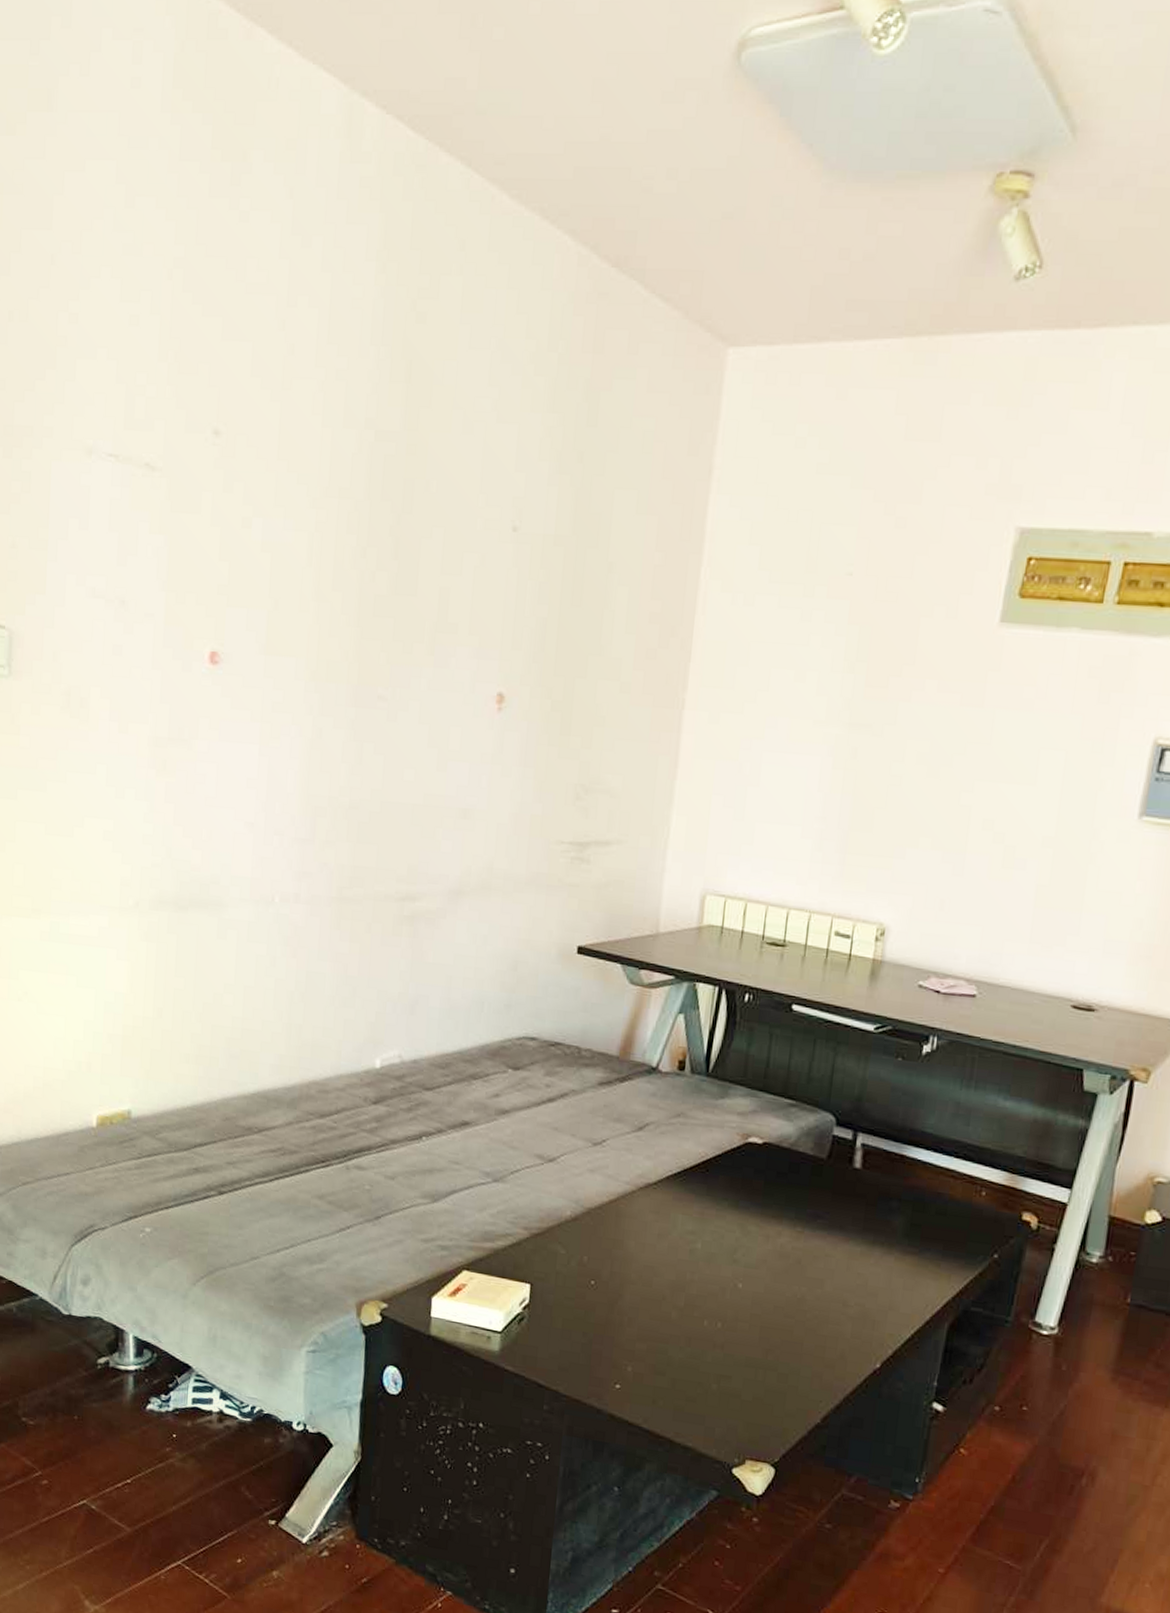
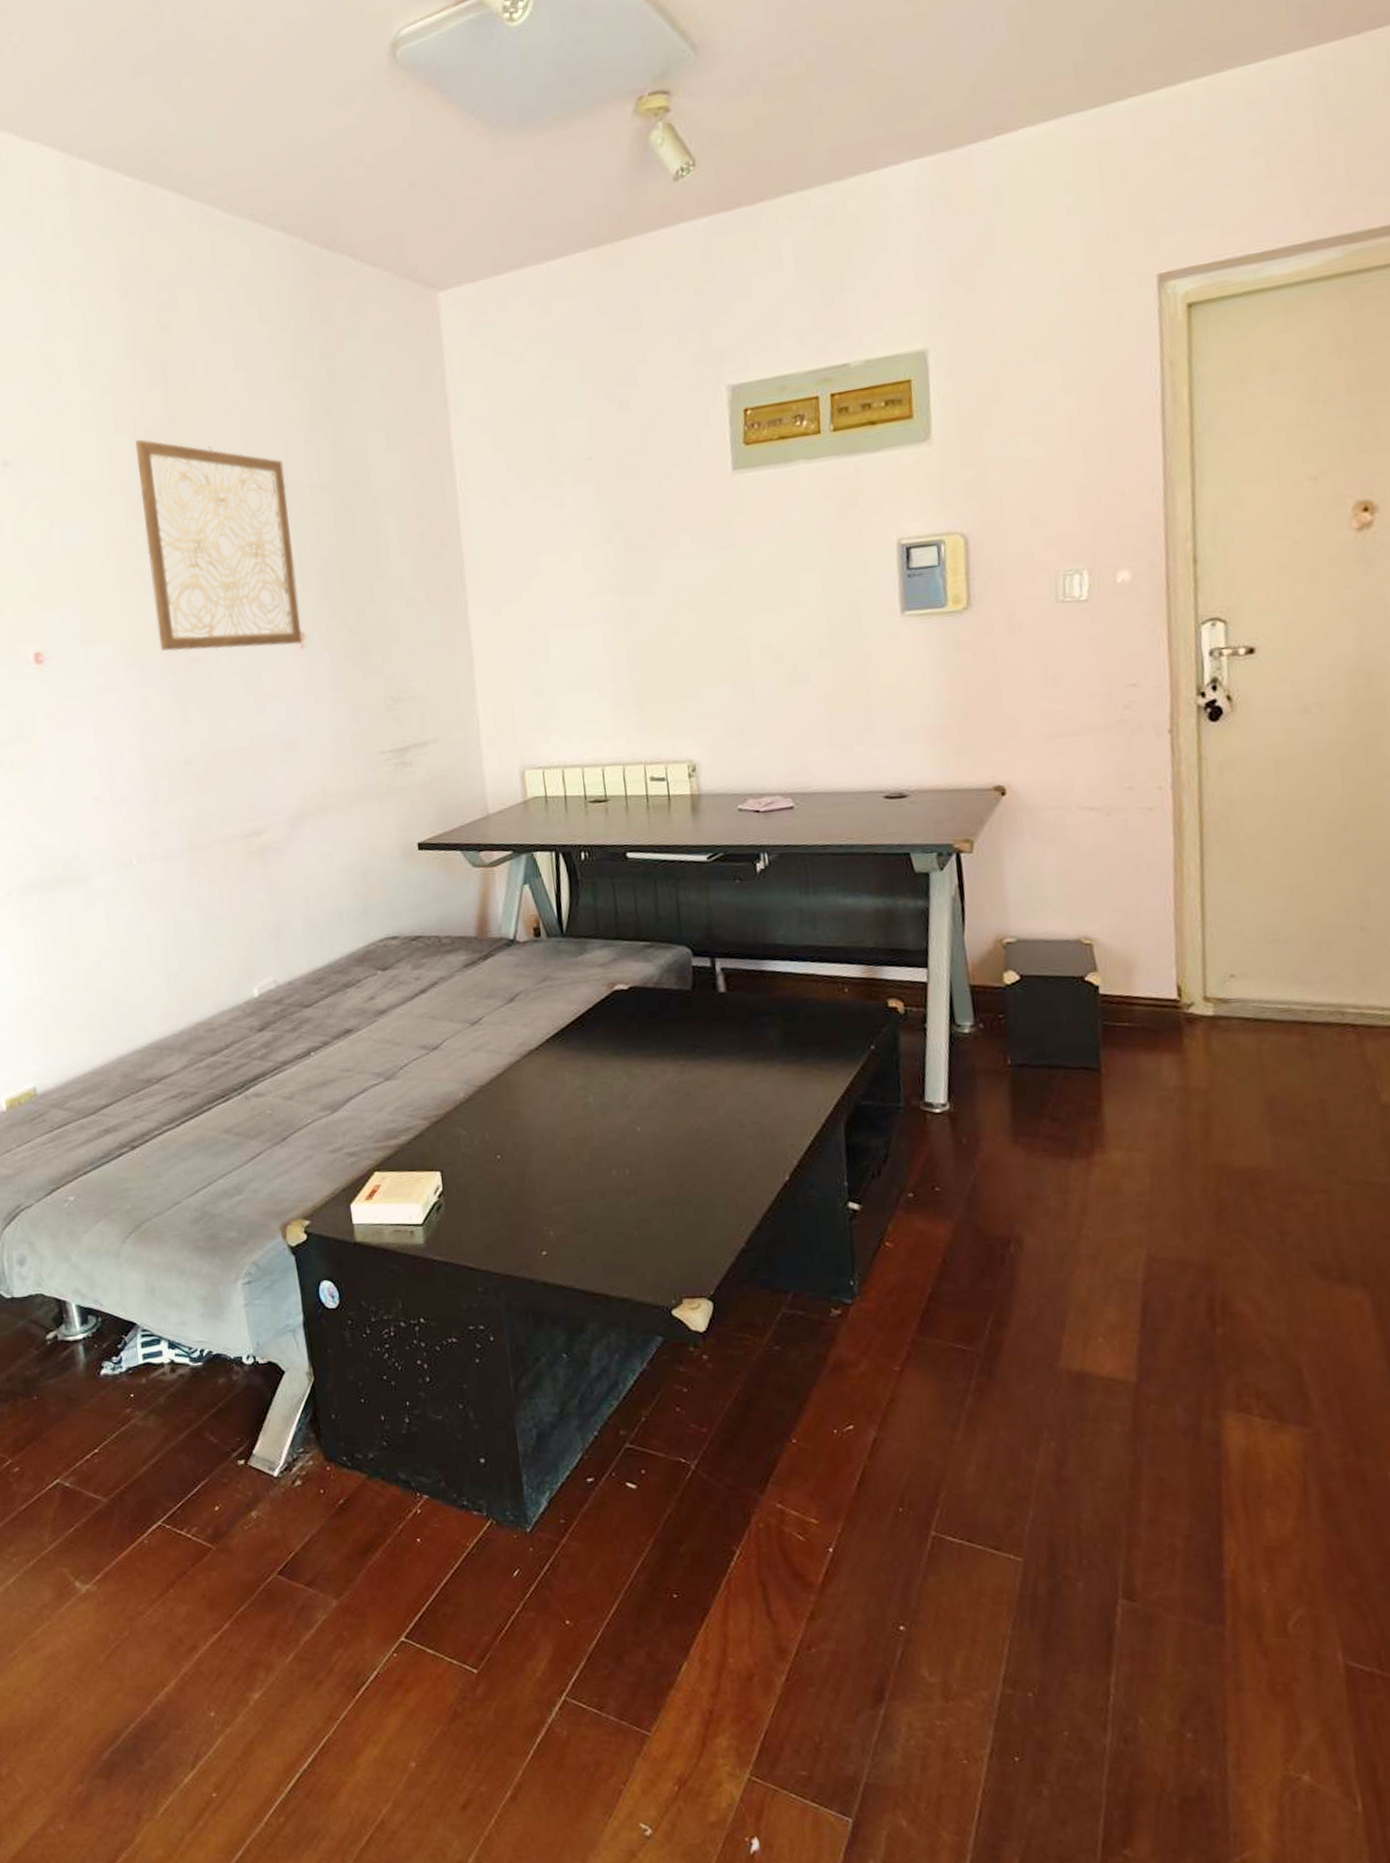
wall art: none [347,440,519,706] -> present [135,439,302,651]

